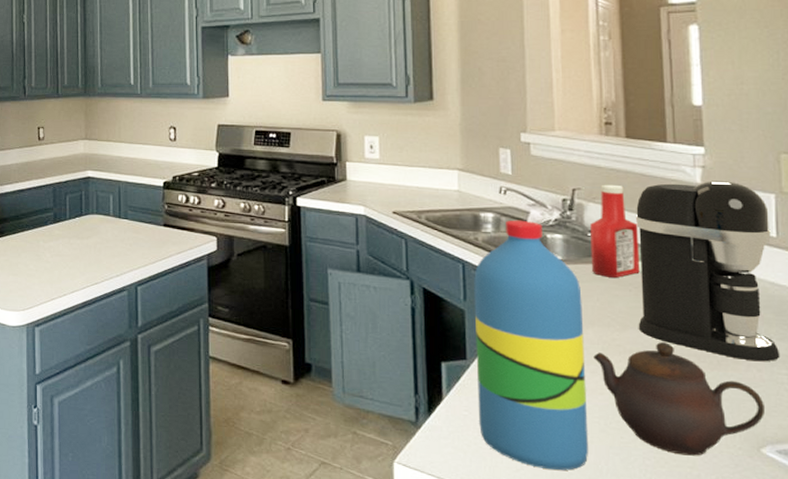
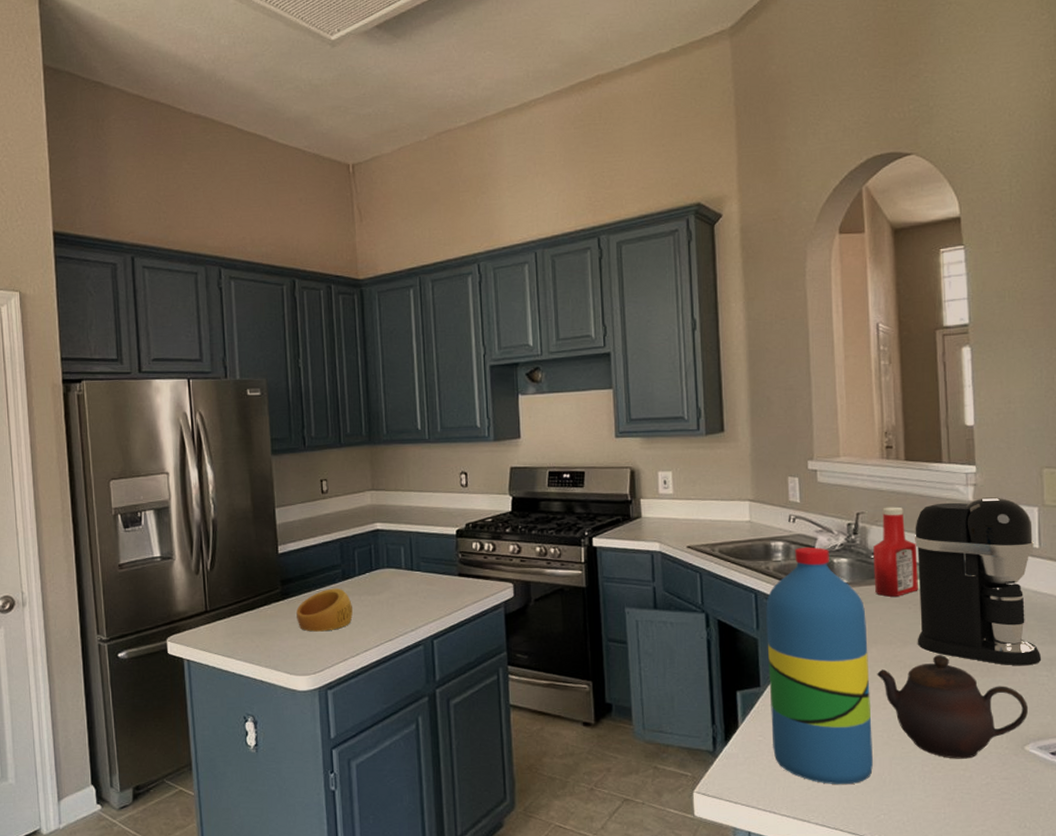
ring: none [10,230,62,271] -> present [296,588,353,632]

